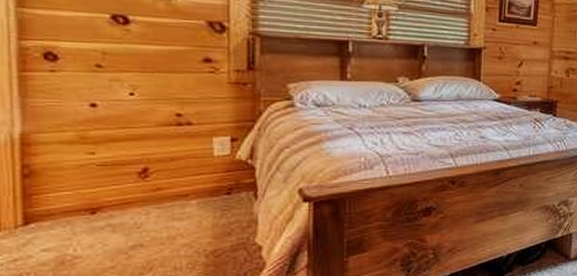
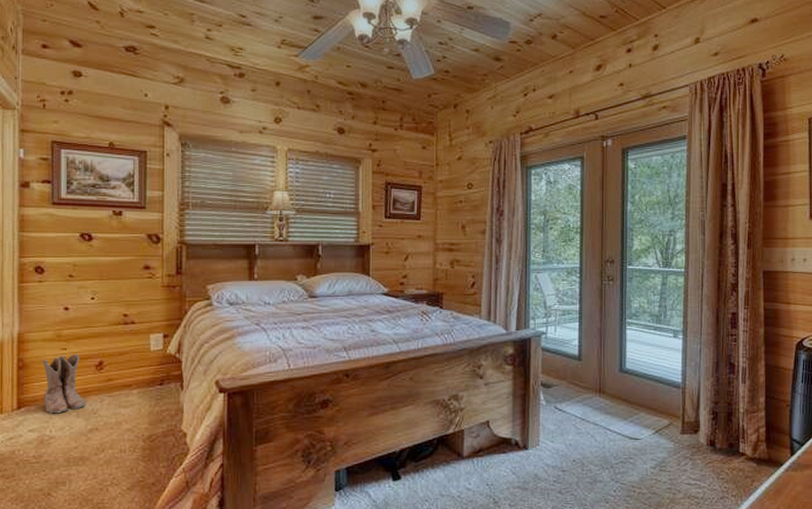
boots: none [60,159,126,230] -> present [43,353,86,414]

